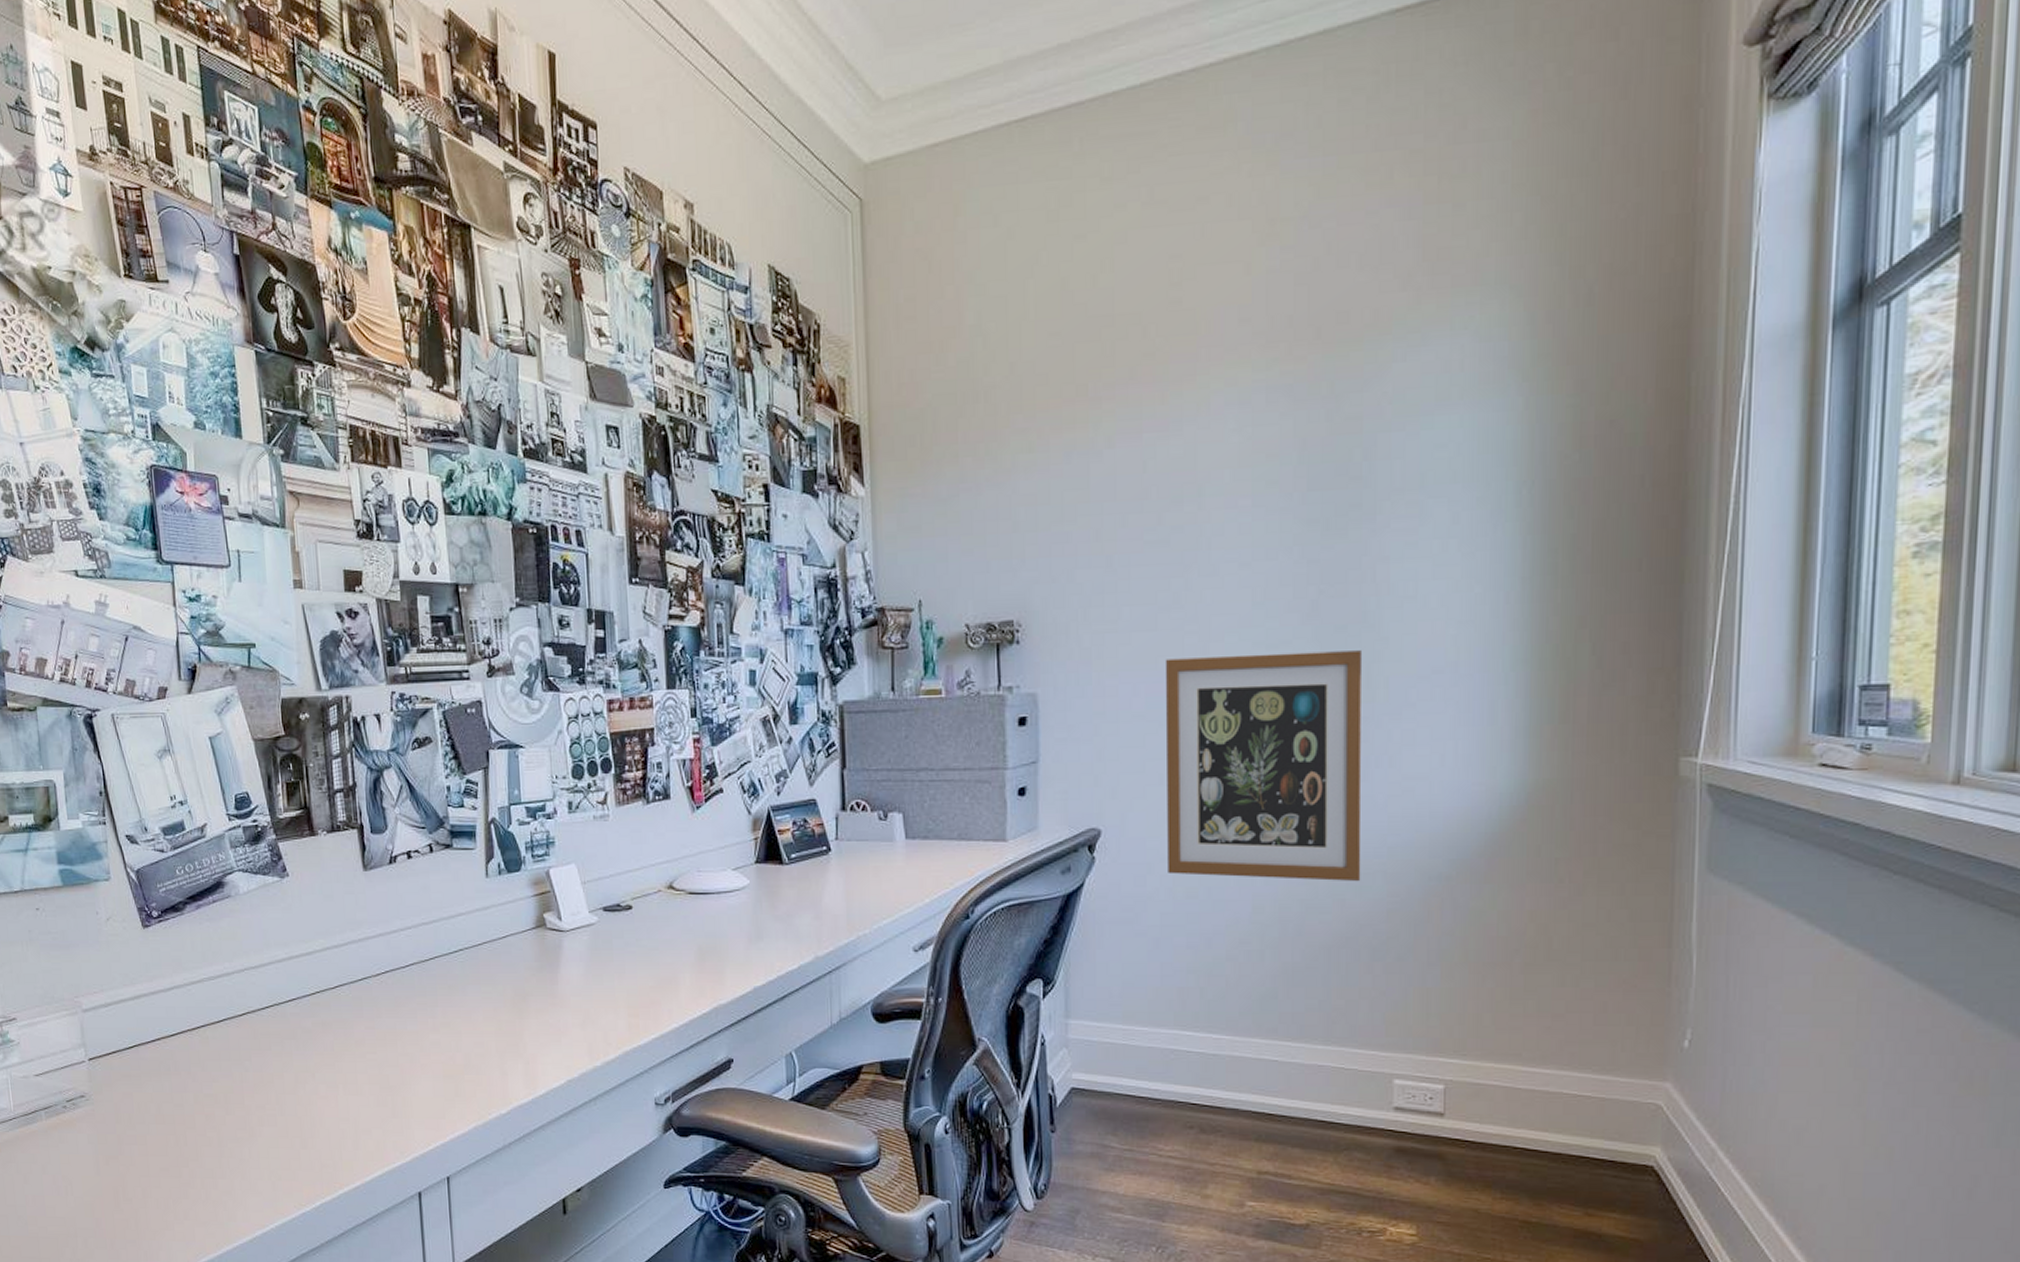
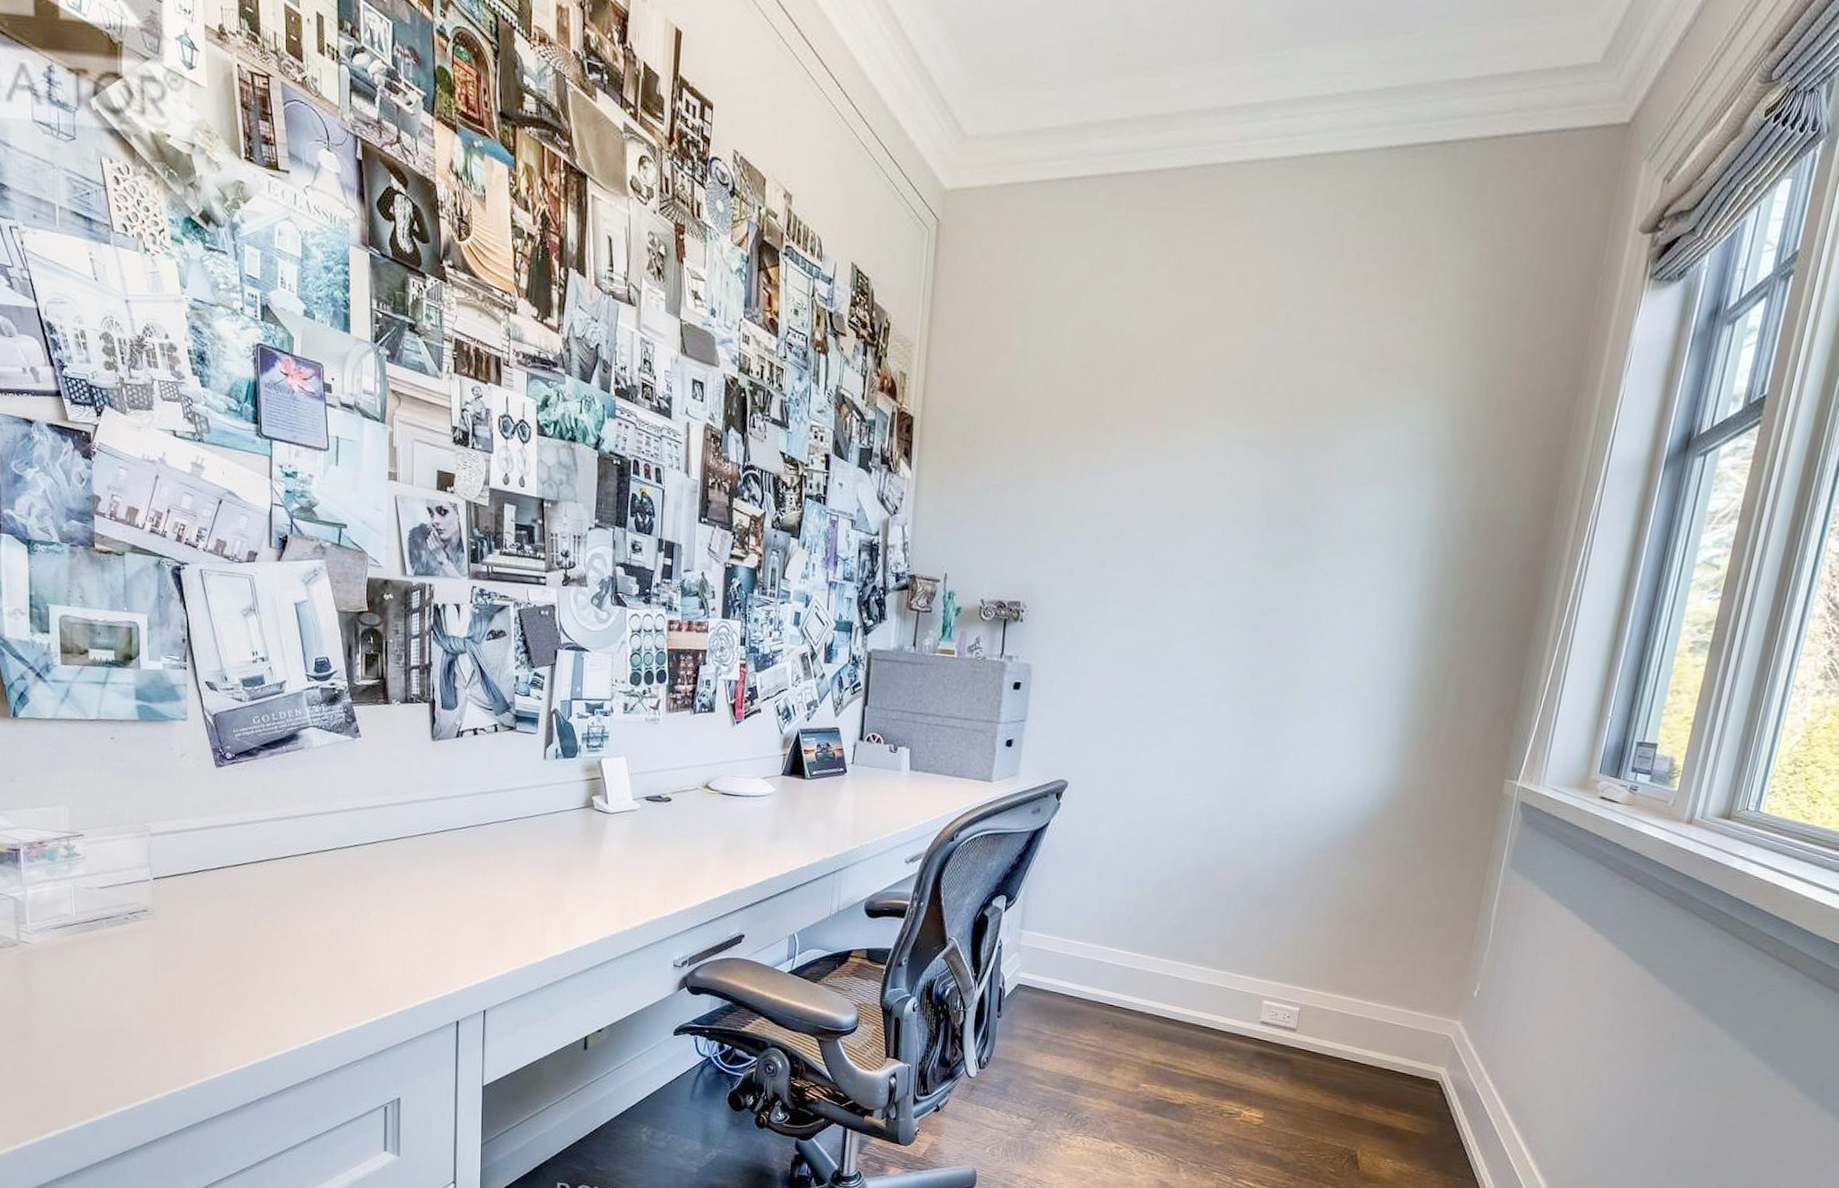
wall art: present [1165,650,1363,882] -> none [1116,651,1288,847]

